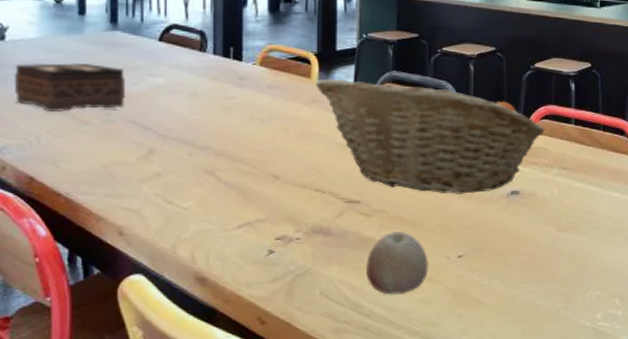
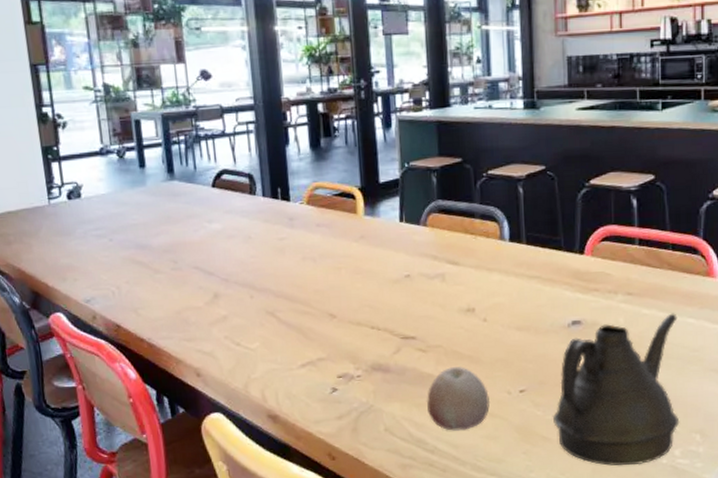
tissue box: present [15,62,125,113] -> none [92,214,189,263]
fruit basket: present [316,78,545,194] -> none [362,212,606,327]
teapot: none [487,187,605,329] -> present [552,313,680,466]

